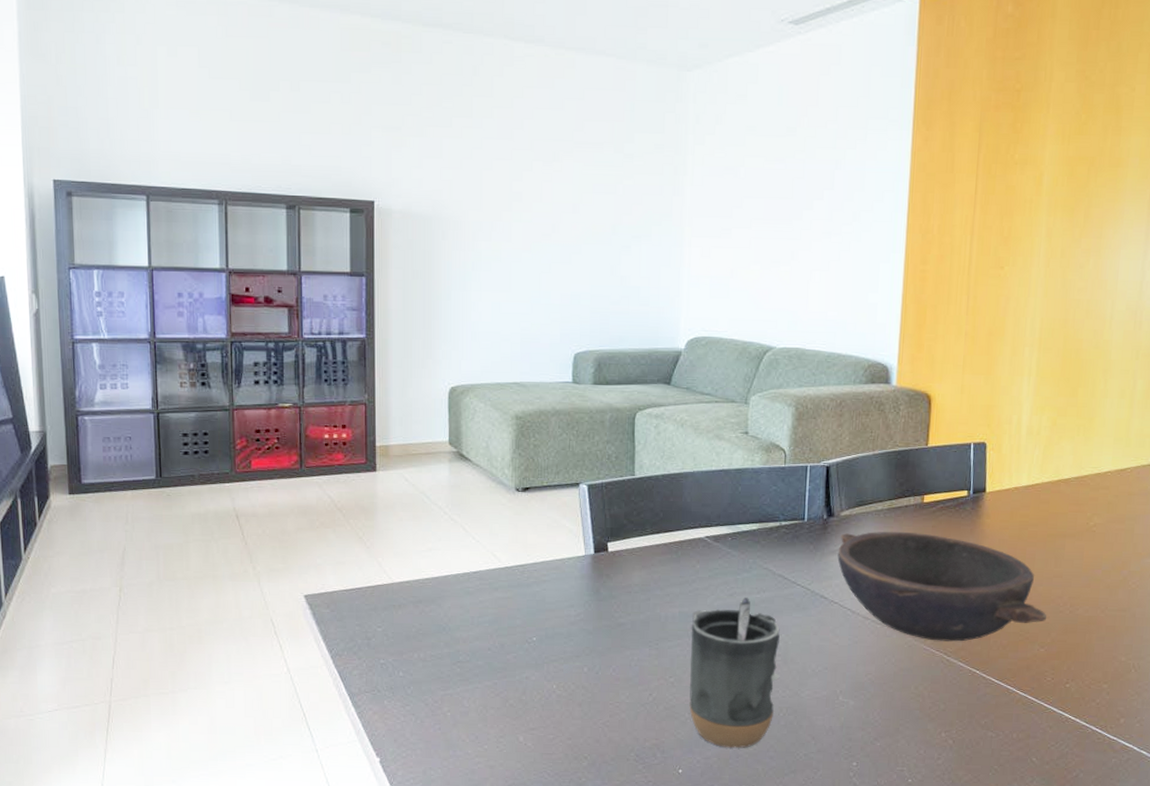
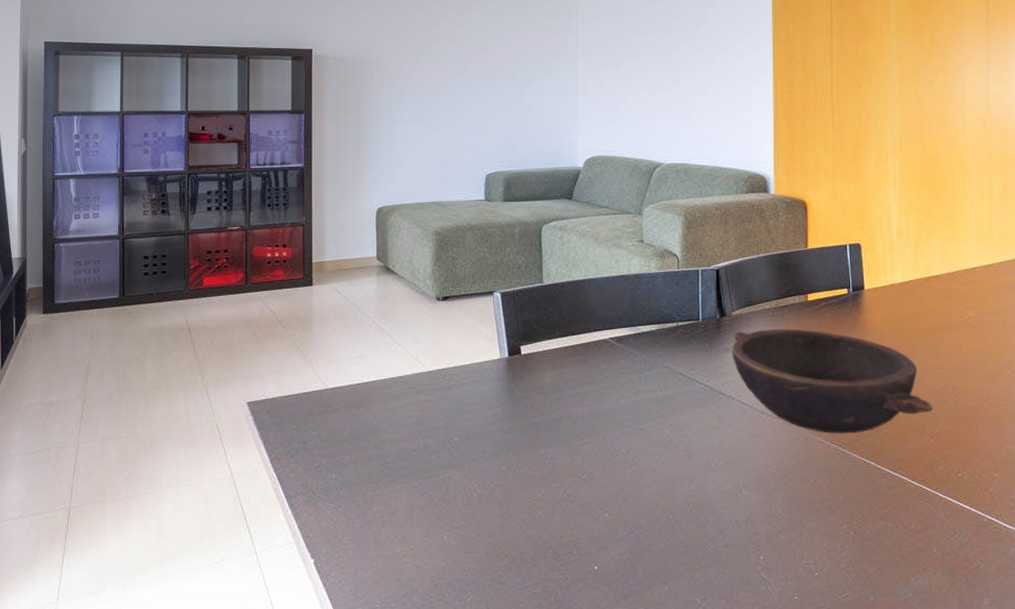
mug: present [689,596,780,748] -> none [600,394,685,543]

